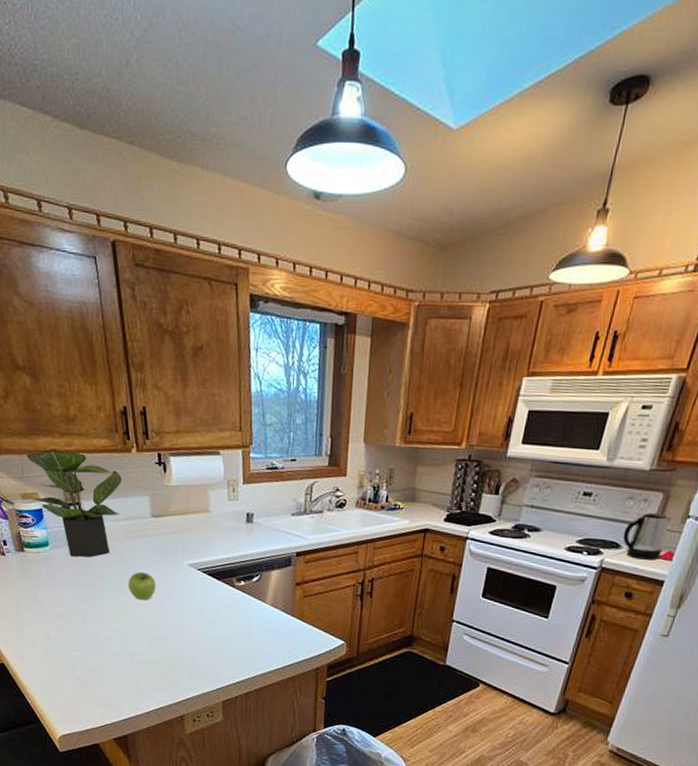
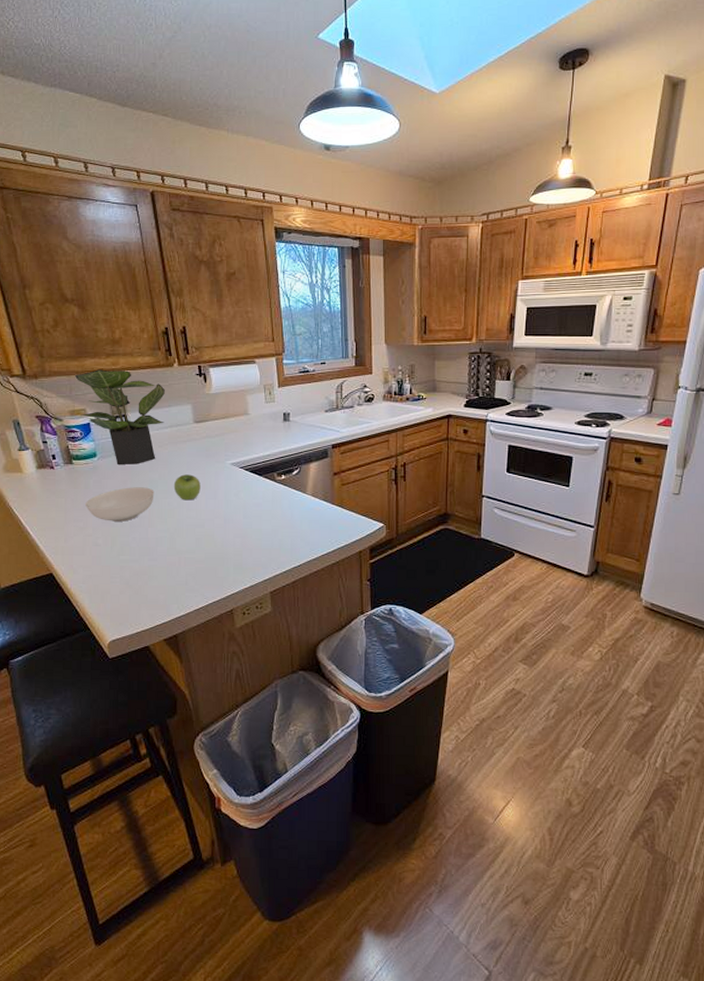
bowl: none [37,581,108,617] -> present [85,487,155,522]
kettle: present [623,512,672,560] -> none [625,386,665,427]

